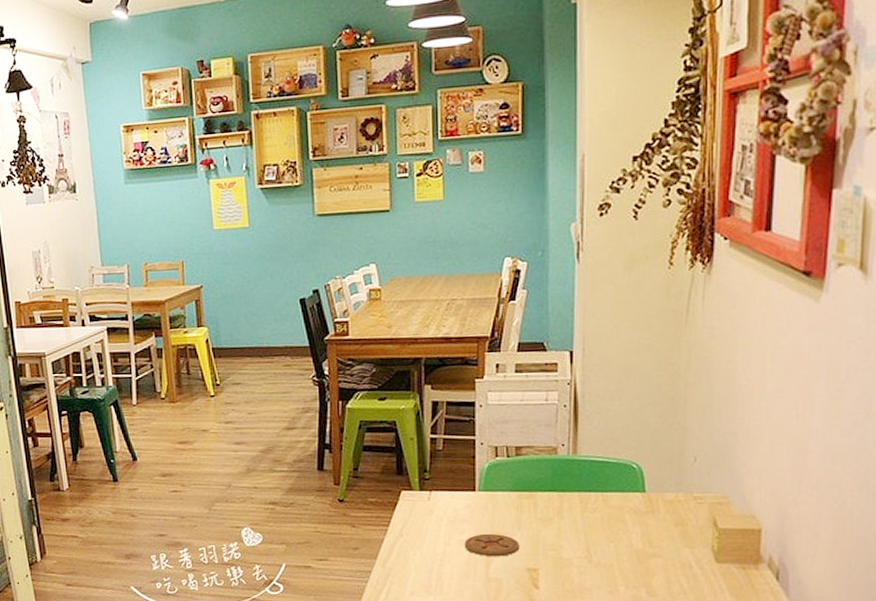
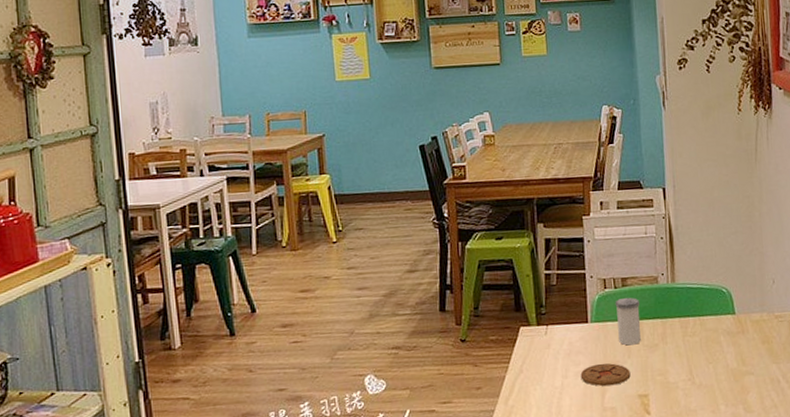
salt shaker: none [506,468,535,517] -> present [615,297,641,346]

